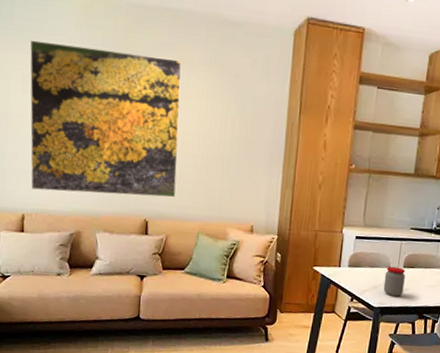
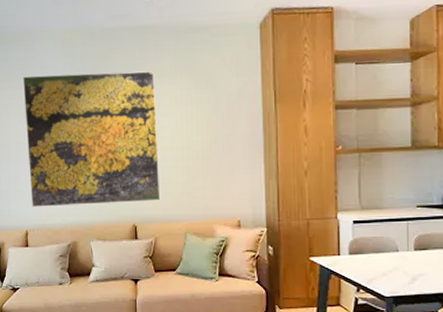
jar: present [383,266,406,297] -> none [393,250,418,283]

